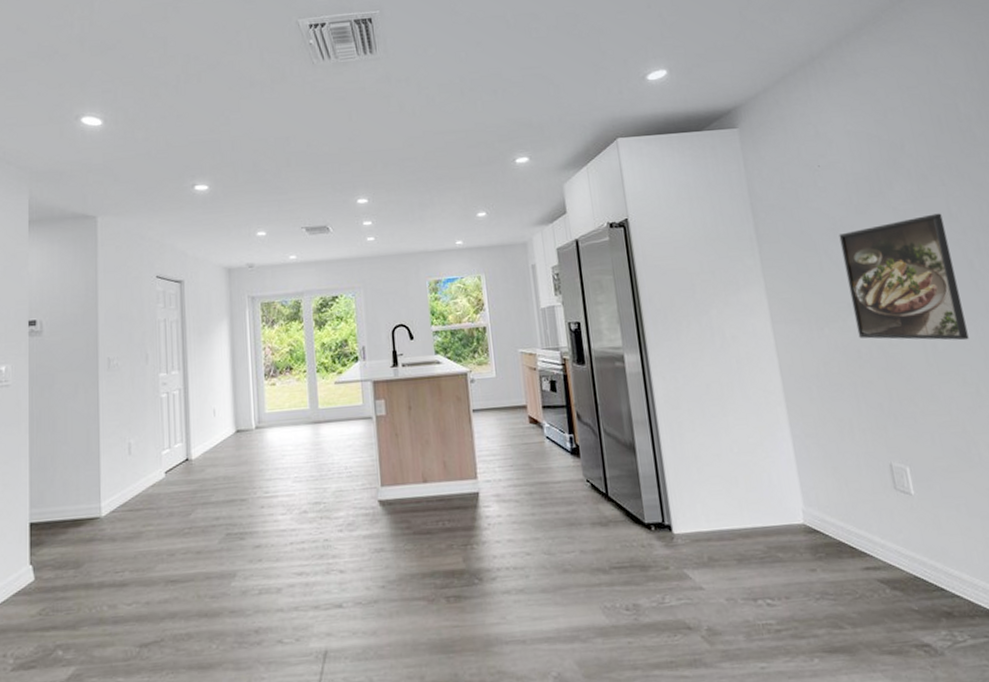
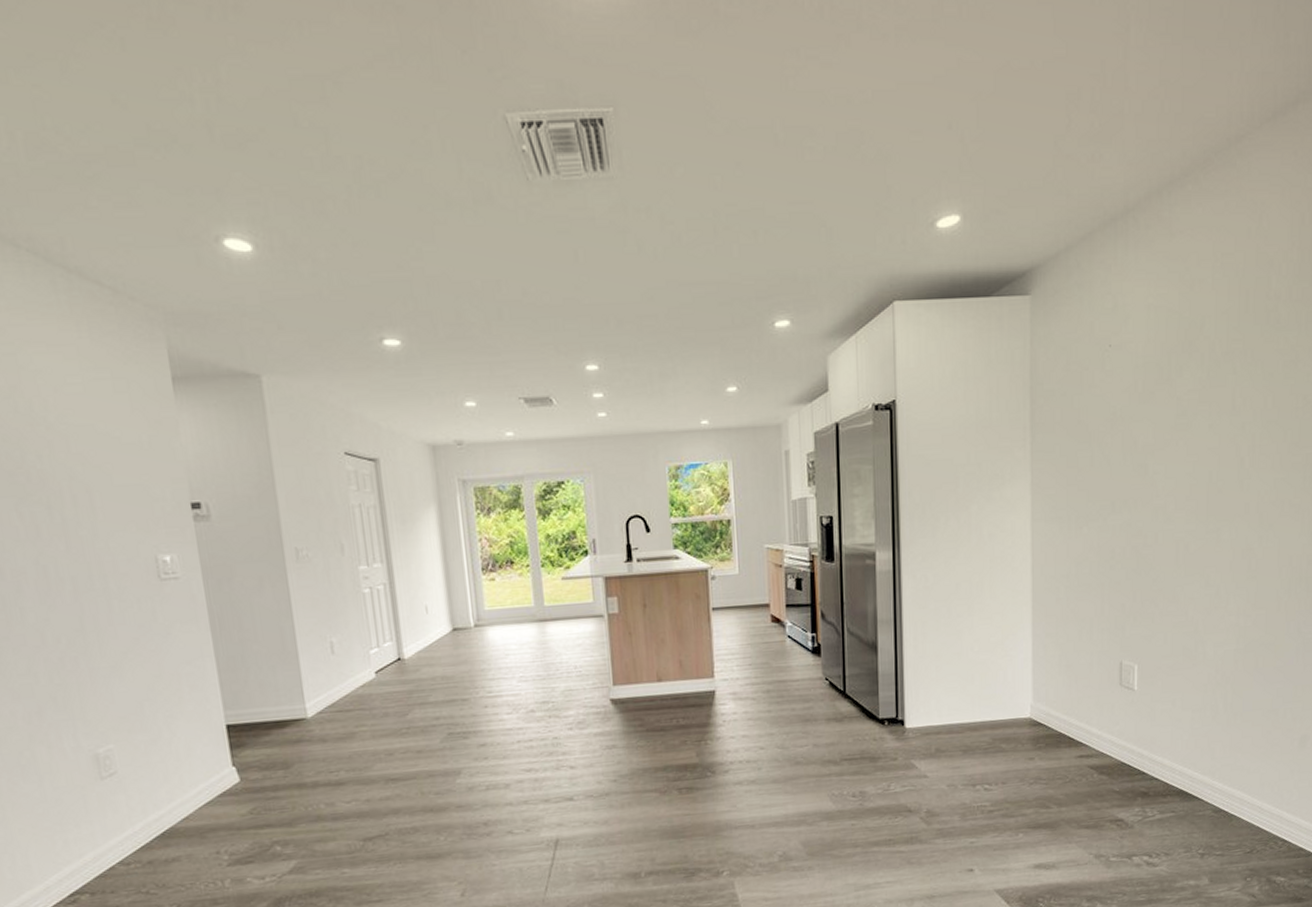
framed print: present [838,213,969,341] -> none [1115,405,1225,542]

